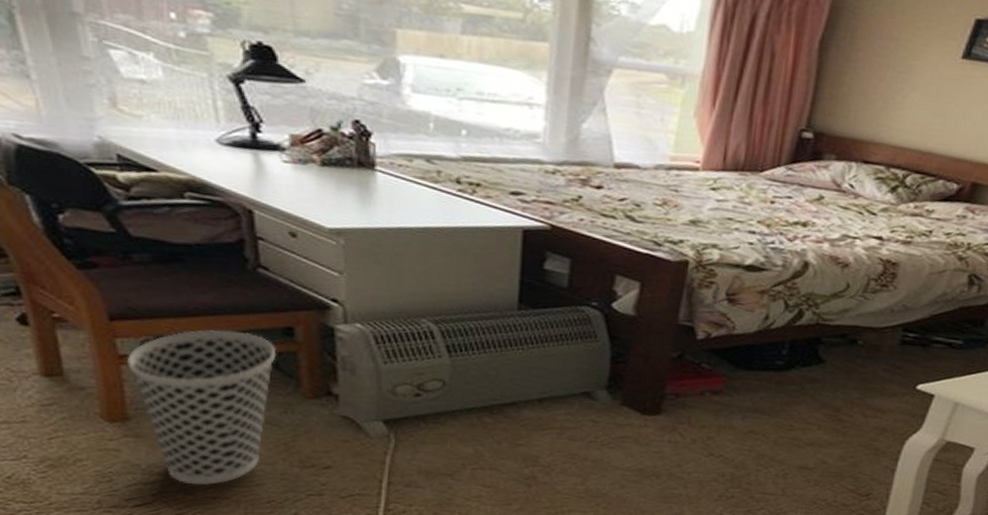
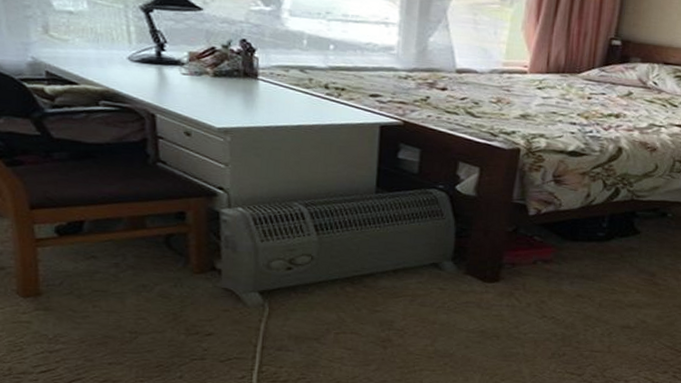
wastebasket: present [126,329,277,486] -> none [42,215,170,353]

